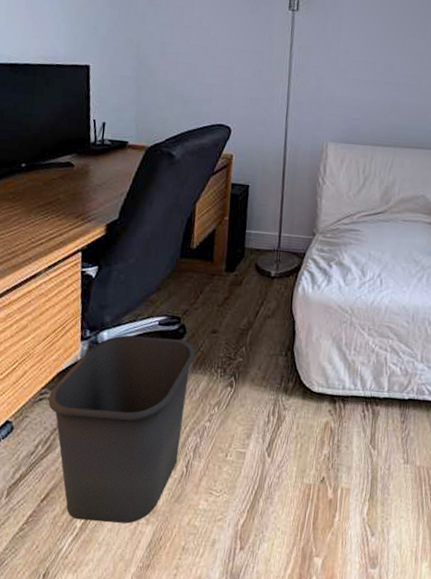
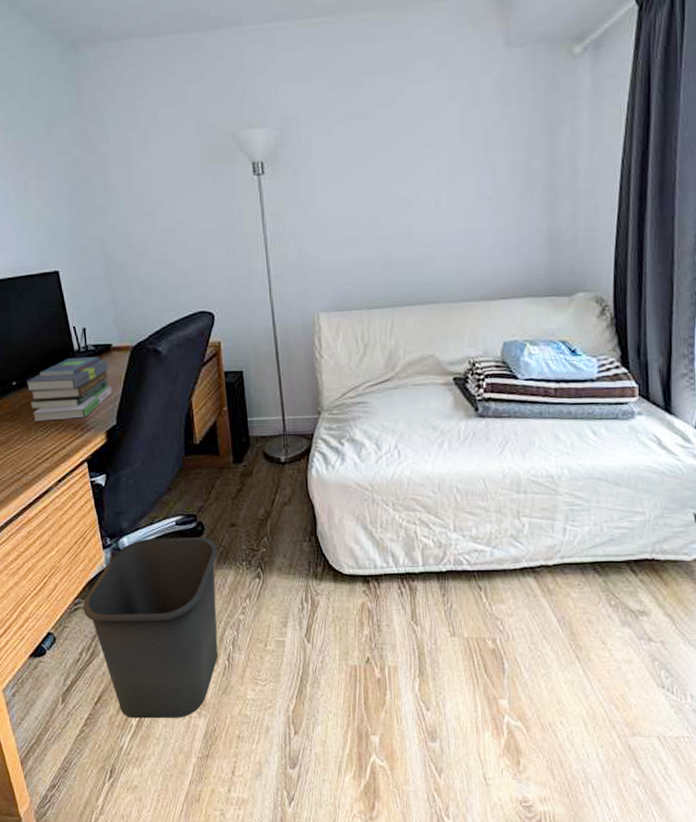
books: none [35,148,121,208] -> present [27,356,113,422]

